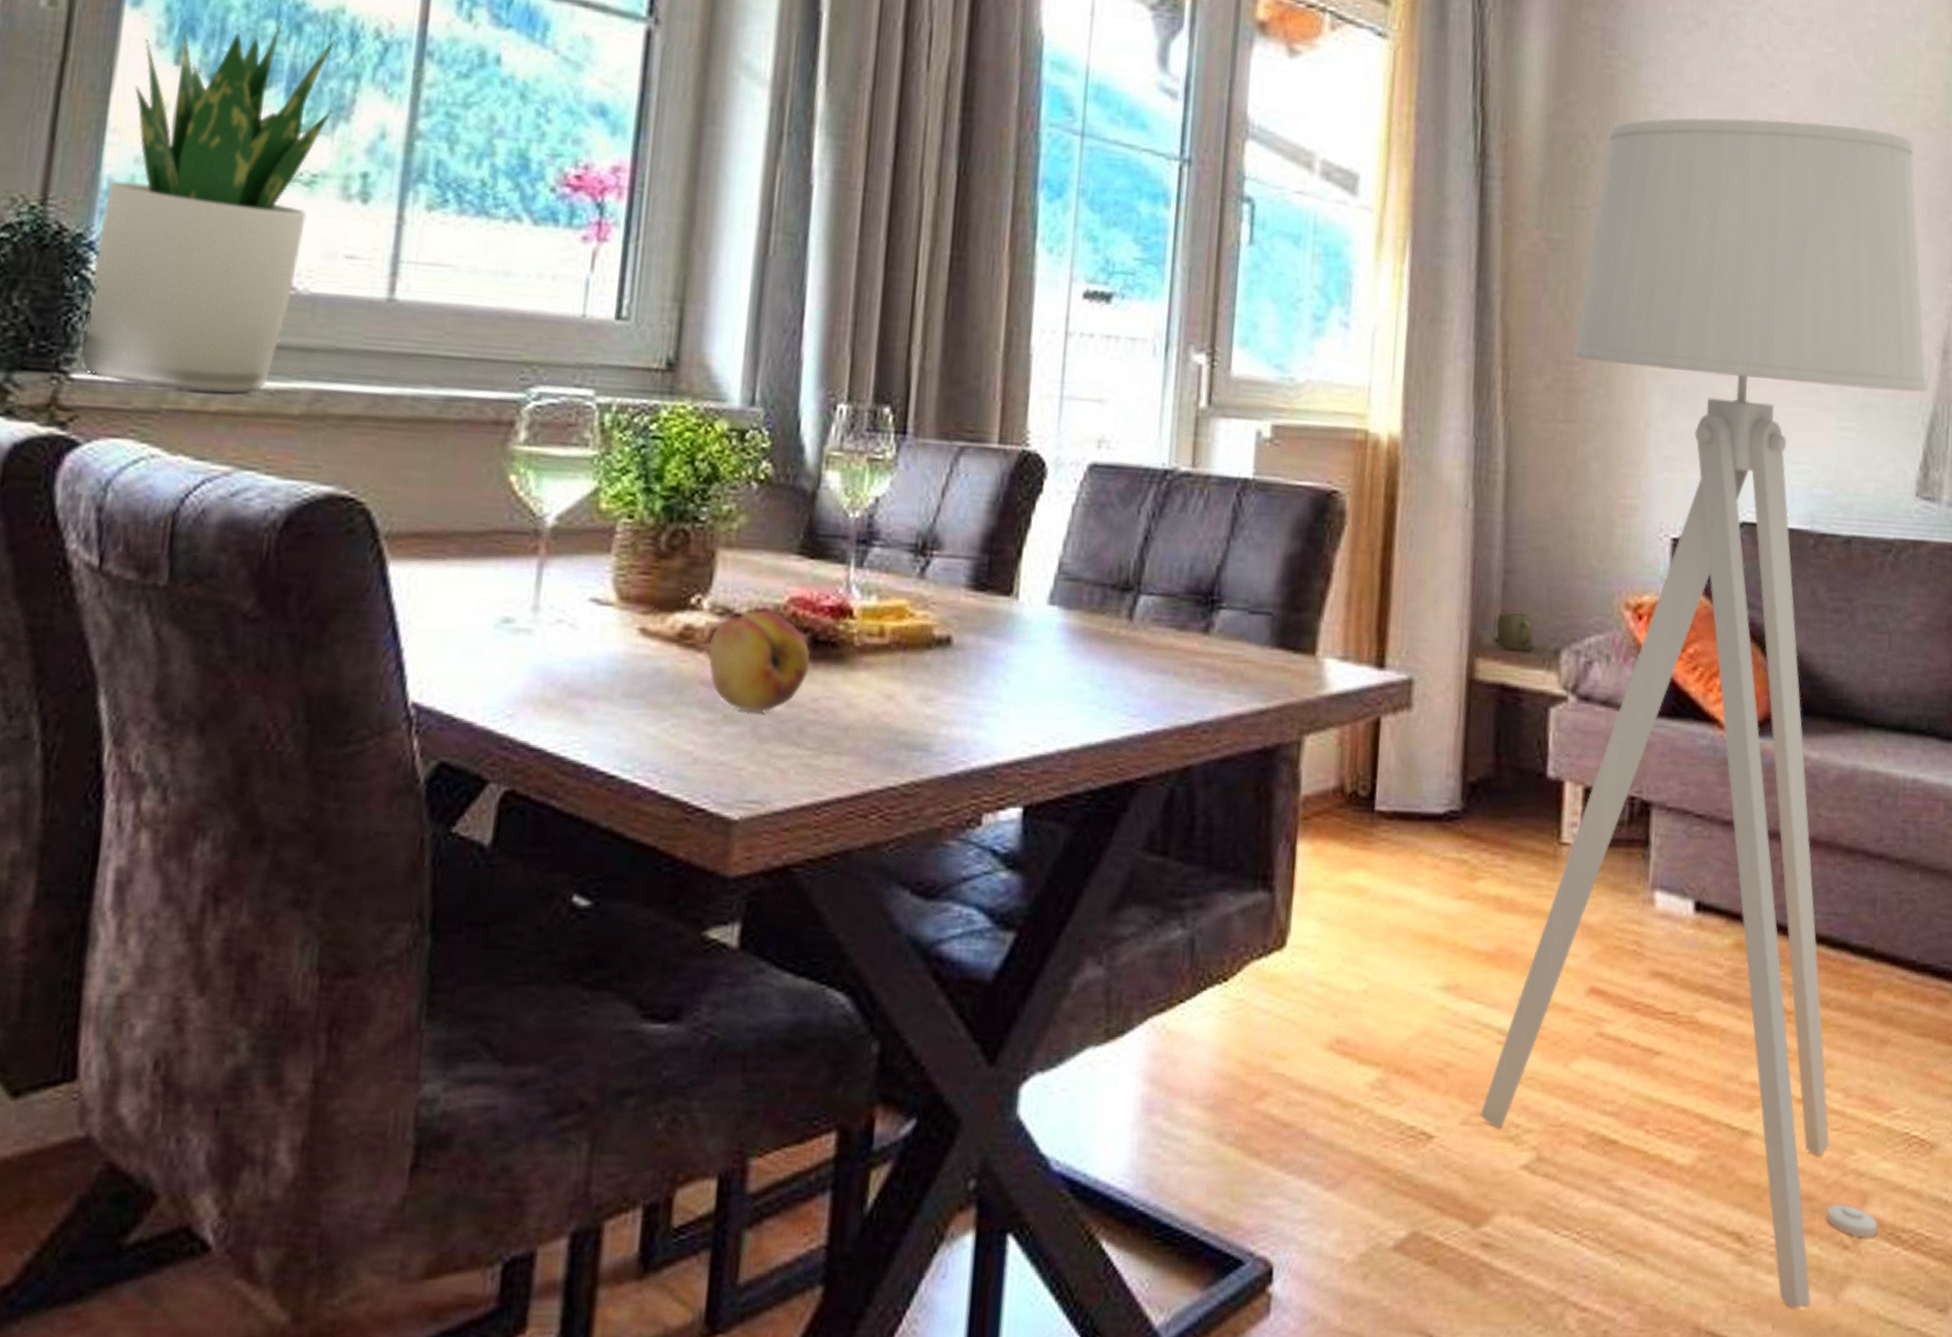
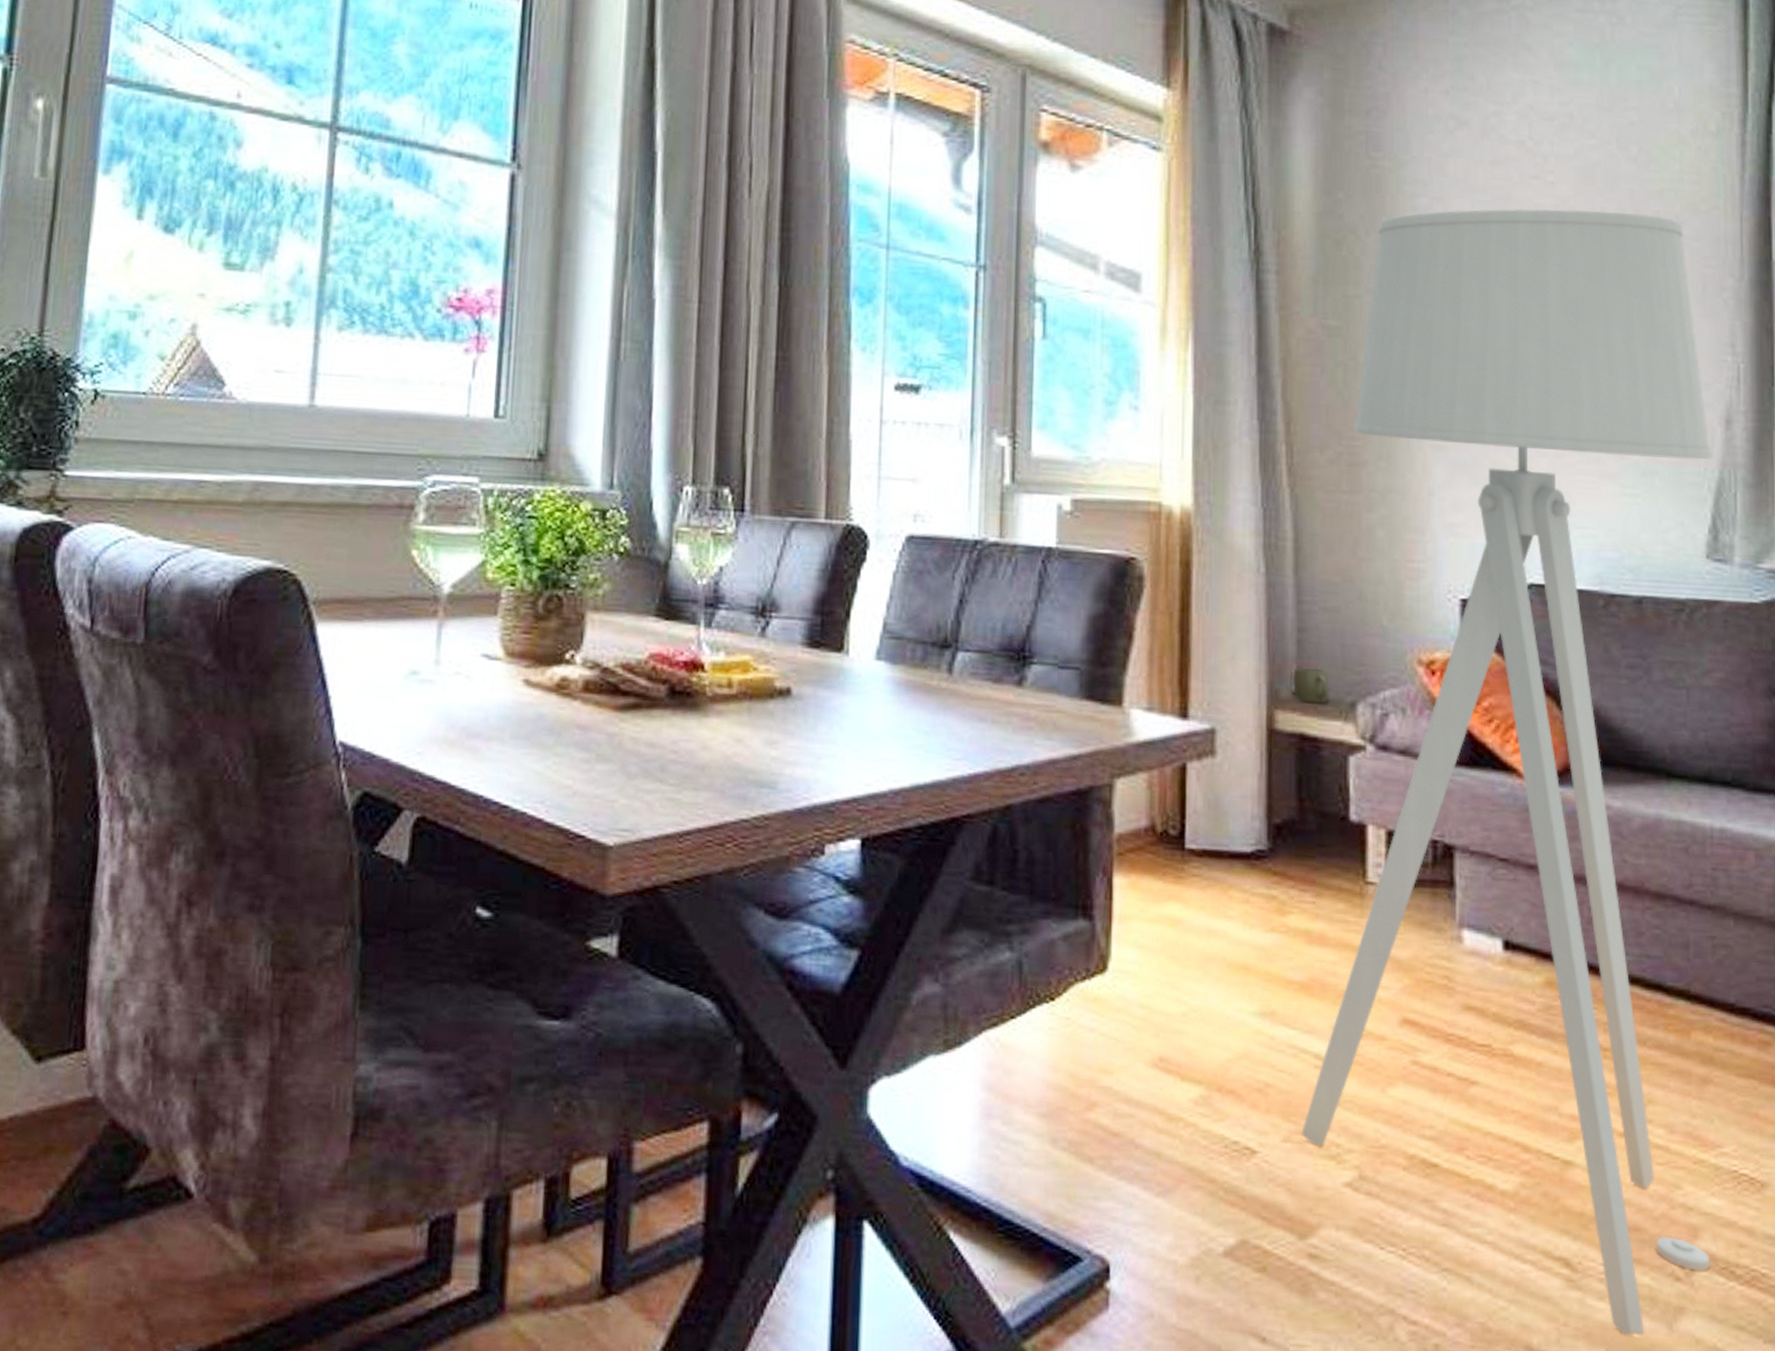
planter: present [82,21,338,394] -> none [73,181,263,486]
fruit: present [708,610,810,712] -> none [582,664,669,753]

